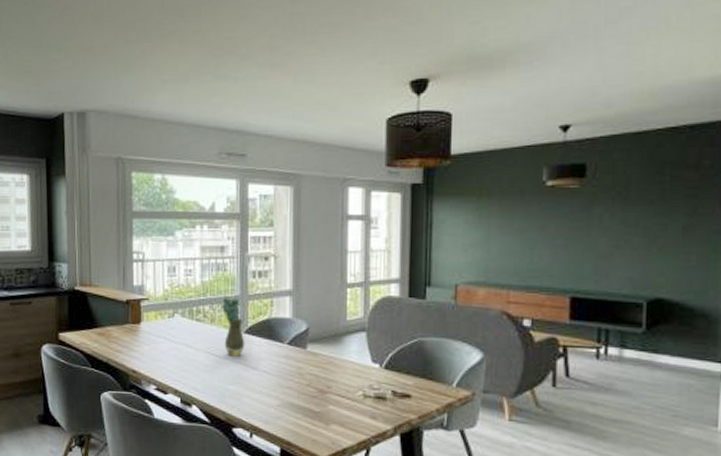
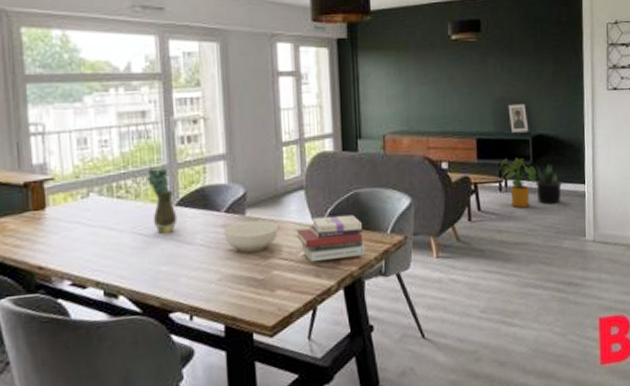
bowl: none [285,355,338,386] -> present [223,220,279,253]
books: none [354,360,427,407] -> present [296,214,366,263]
house plant: none [596,322,651,382] -> present [498,157,537,208]
picture frame: none [614,259,646,296] -> present [507,102,530,134]
planter: none [648,334,686,382] -> present [536,163,562,204]

